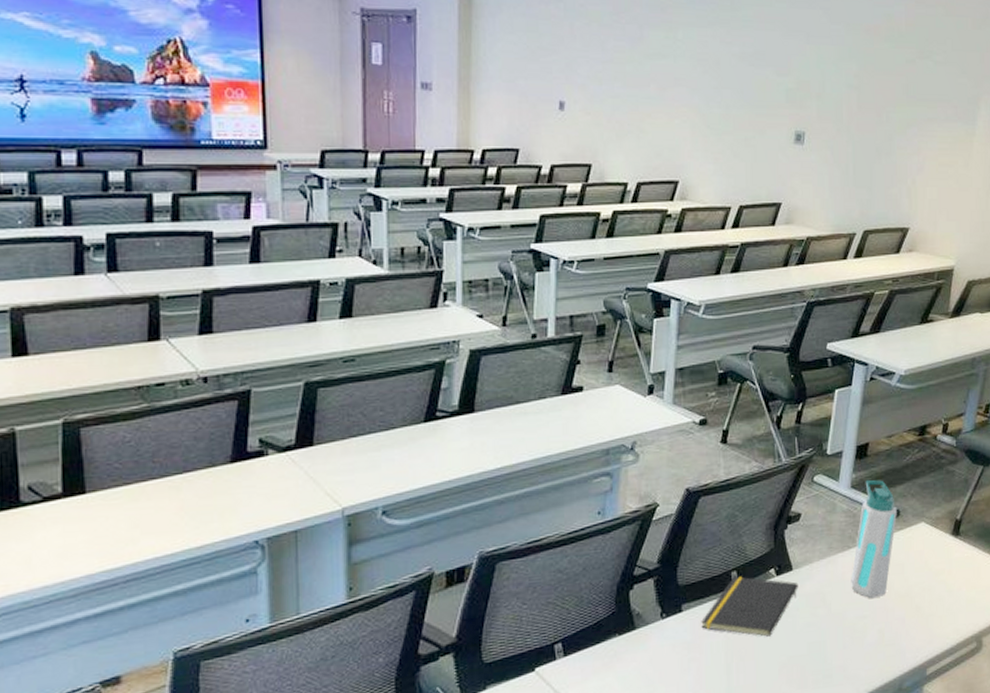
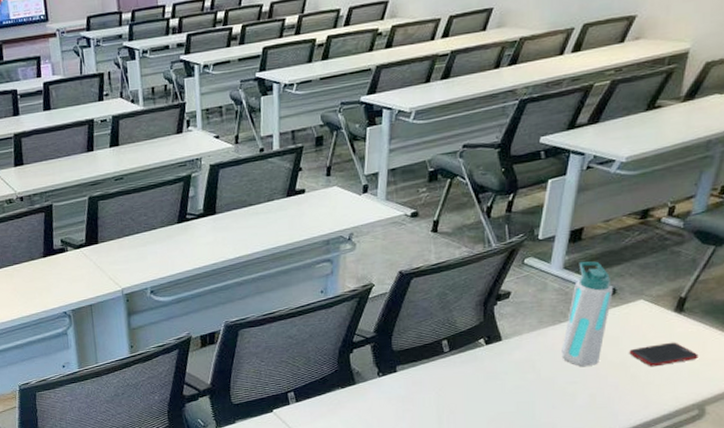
notepad: present [701,576,799,637] -> none [414,344,508,395]
cell phone: none [914,568,974,597] -> present [629,342,699,367]

